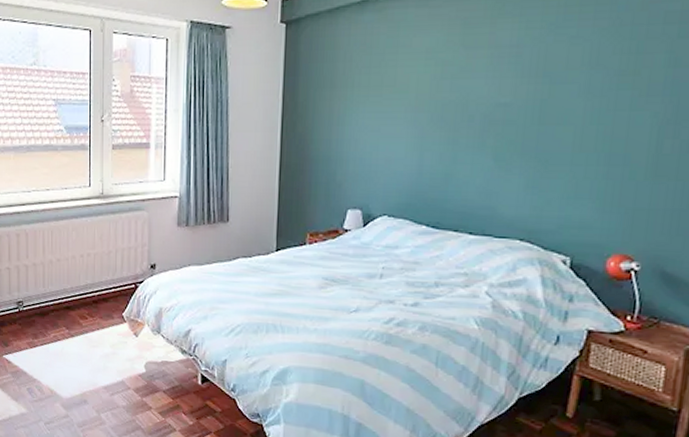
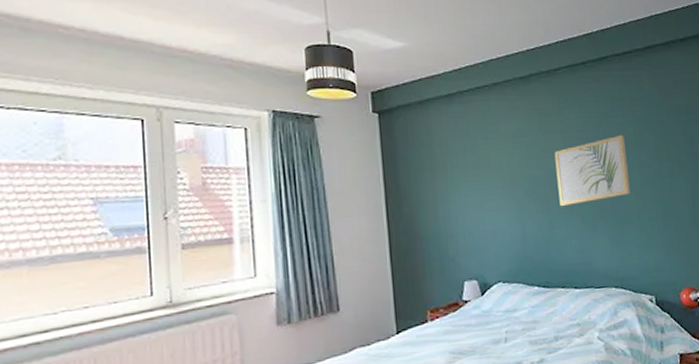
wall art: none [470,51,574,139] -> present [554,134,630,207]

